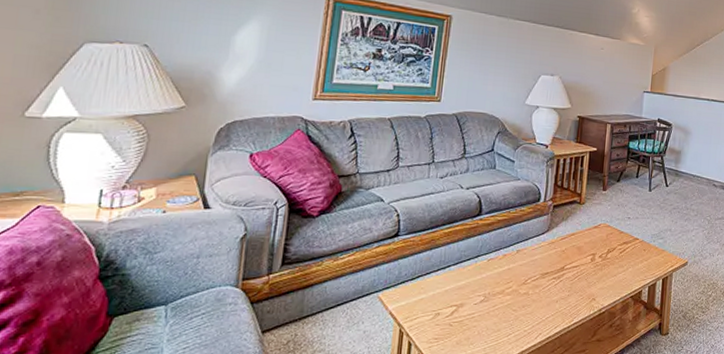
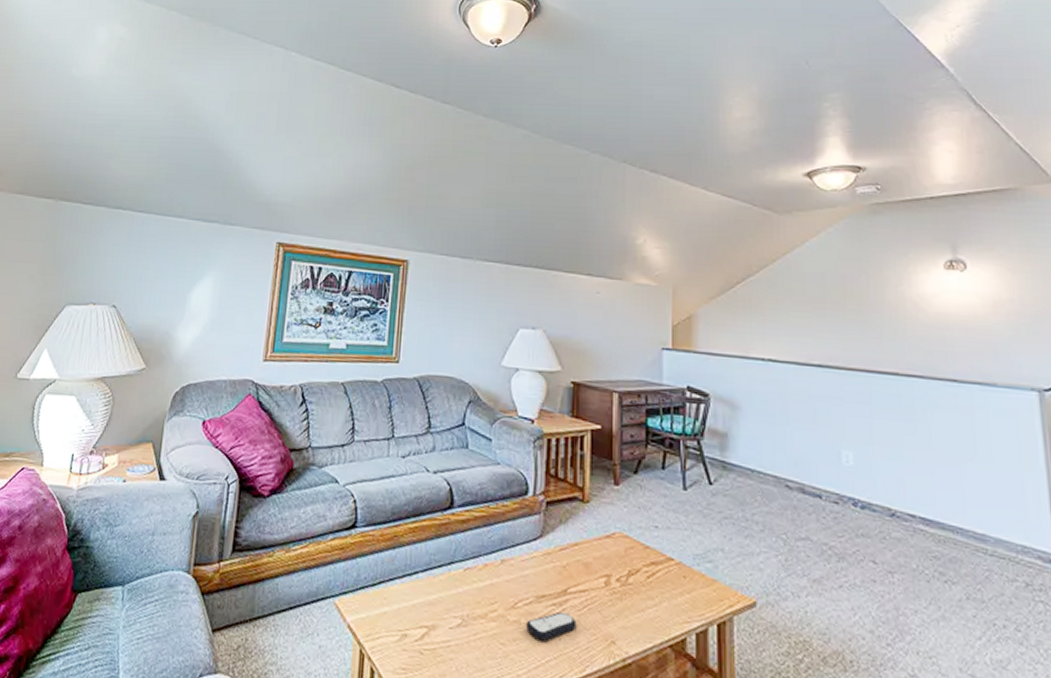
remote control: none [533,282,570,304] -> present [526,611,577,641]

